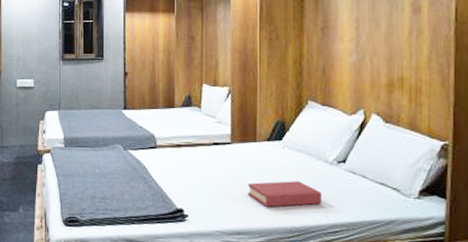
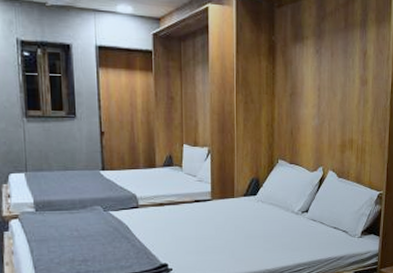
hardback book: present [248,181,323,207] -> none [227,230,290,255]

